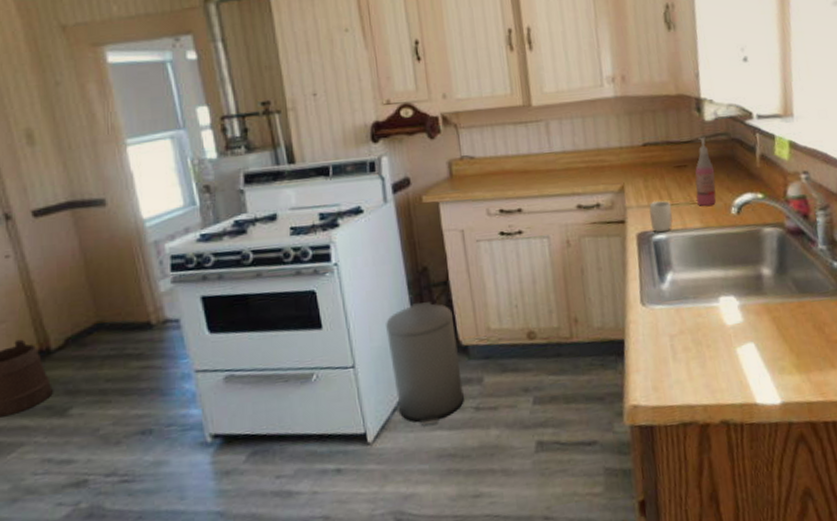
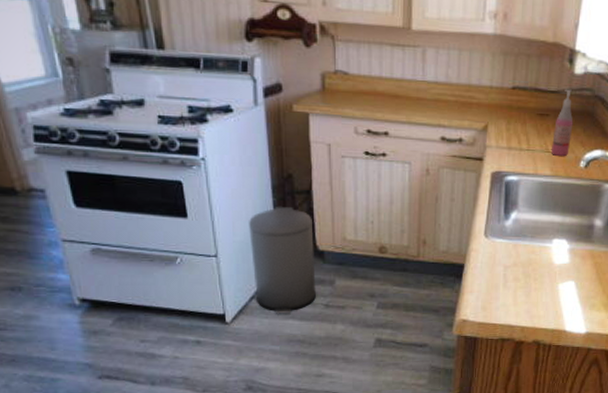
mug: present [649,200,673,233] -> none [505,144,528,175]

